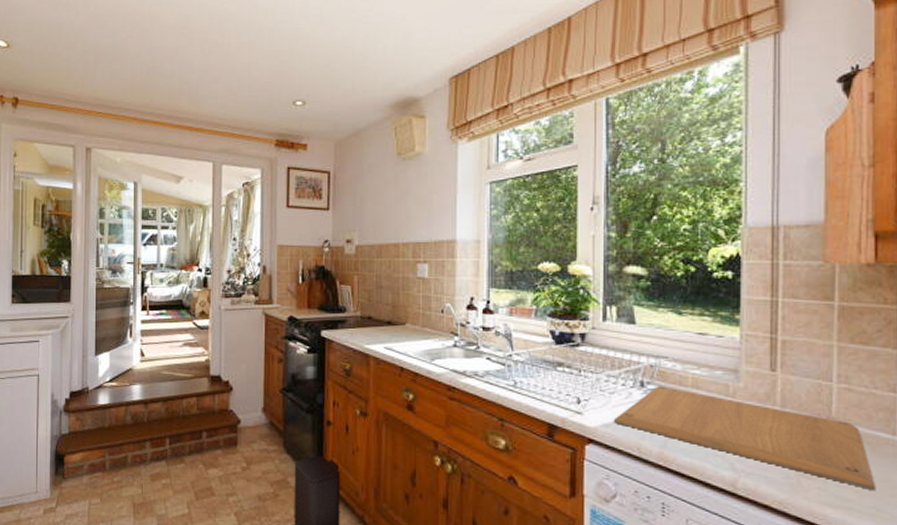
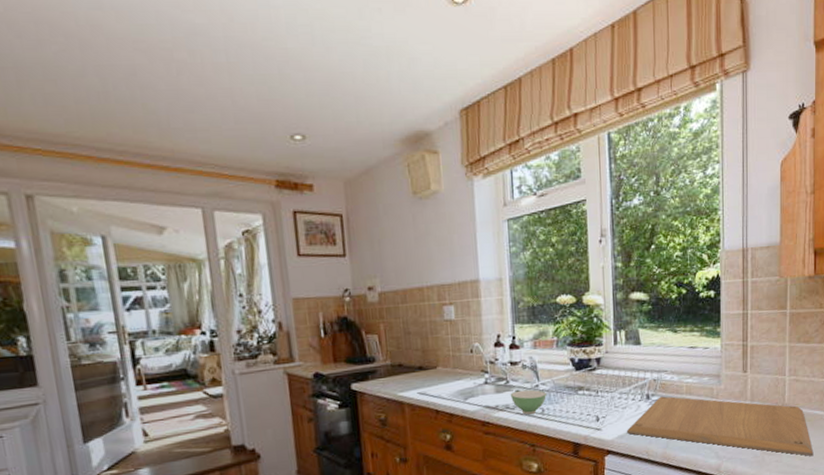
bowl: none [480,358,520,385] -> present [510,389,546,415]

